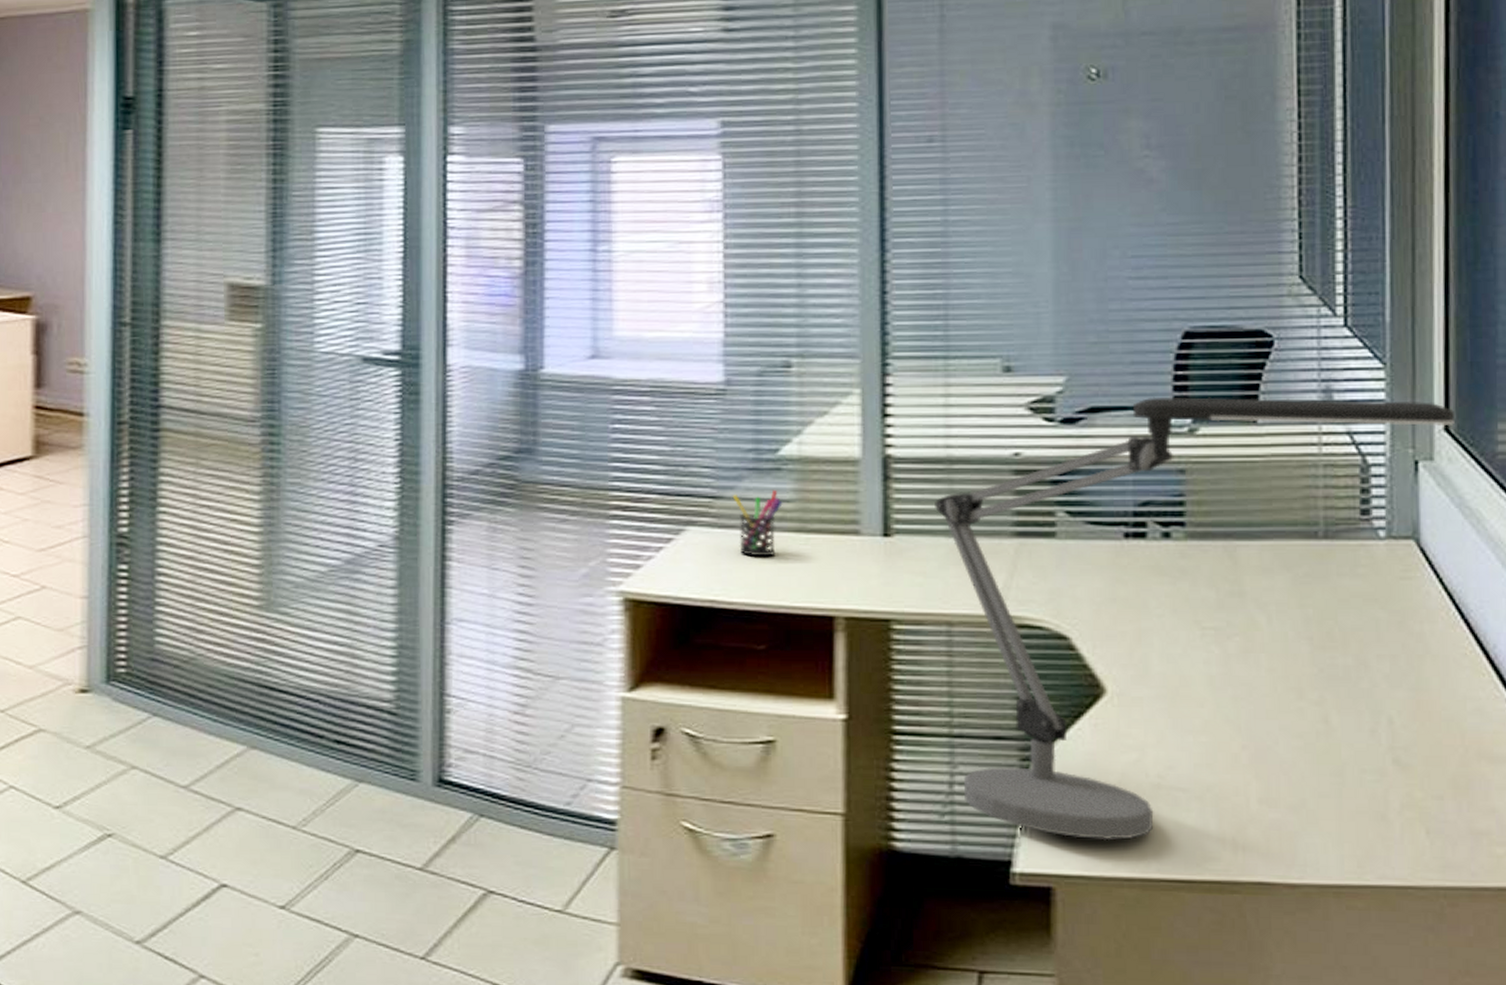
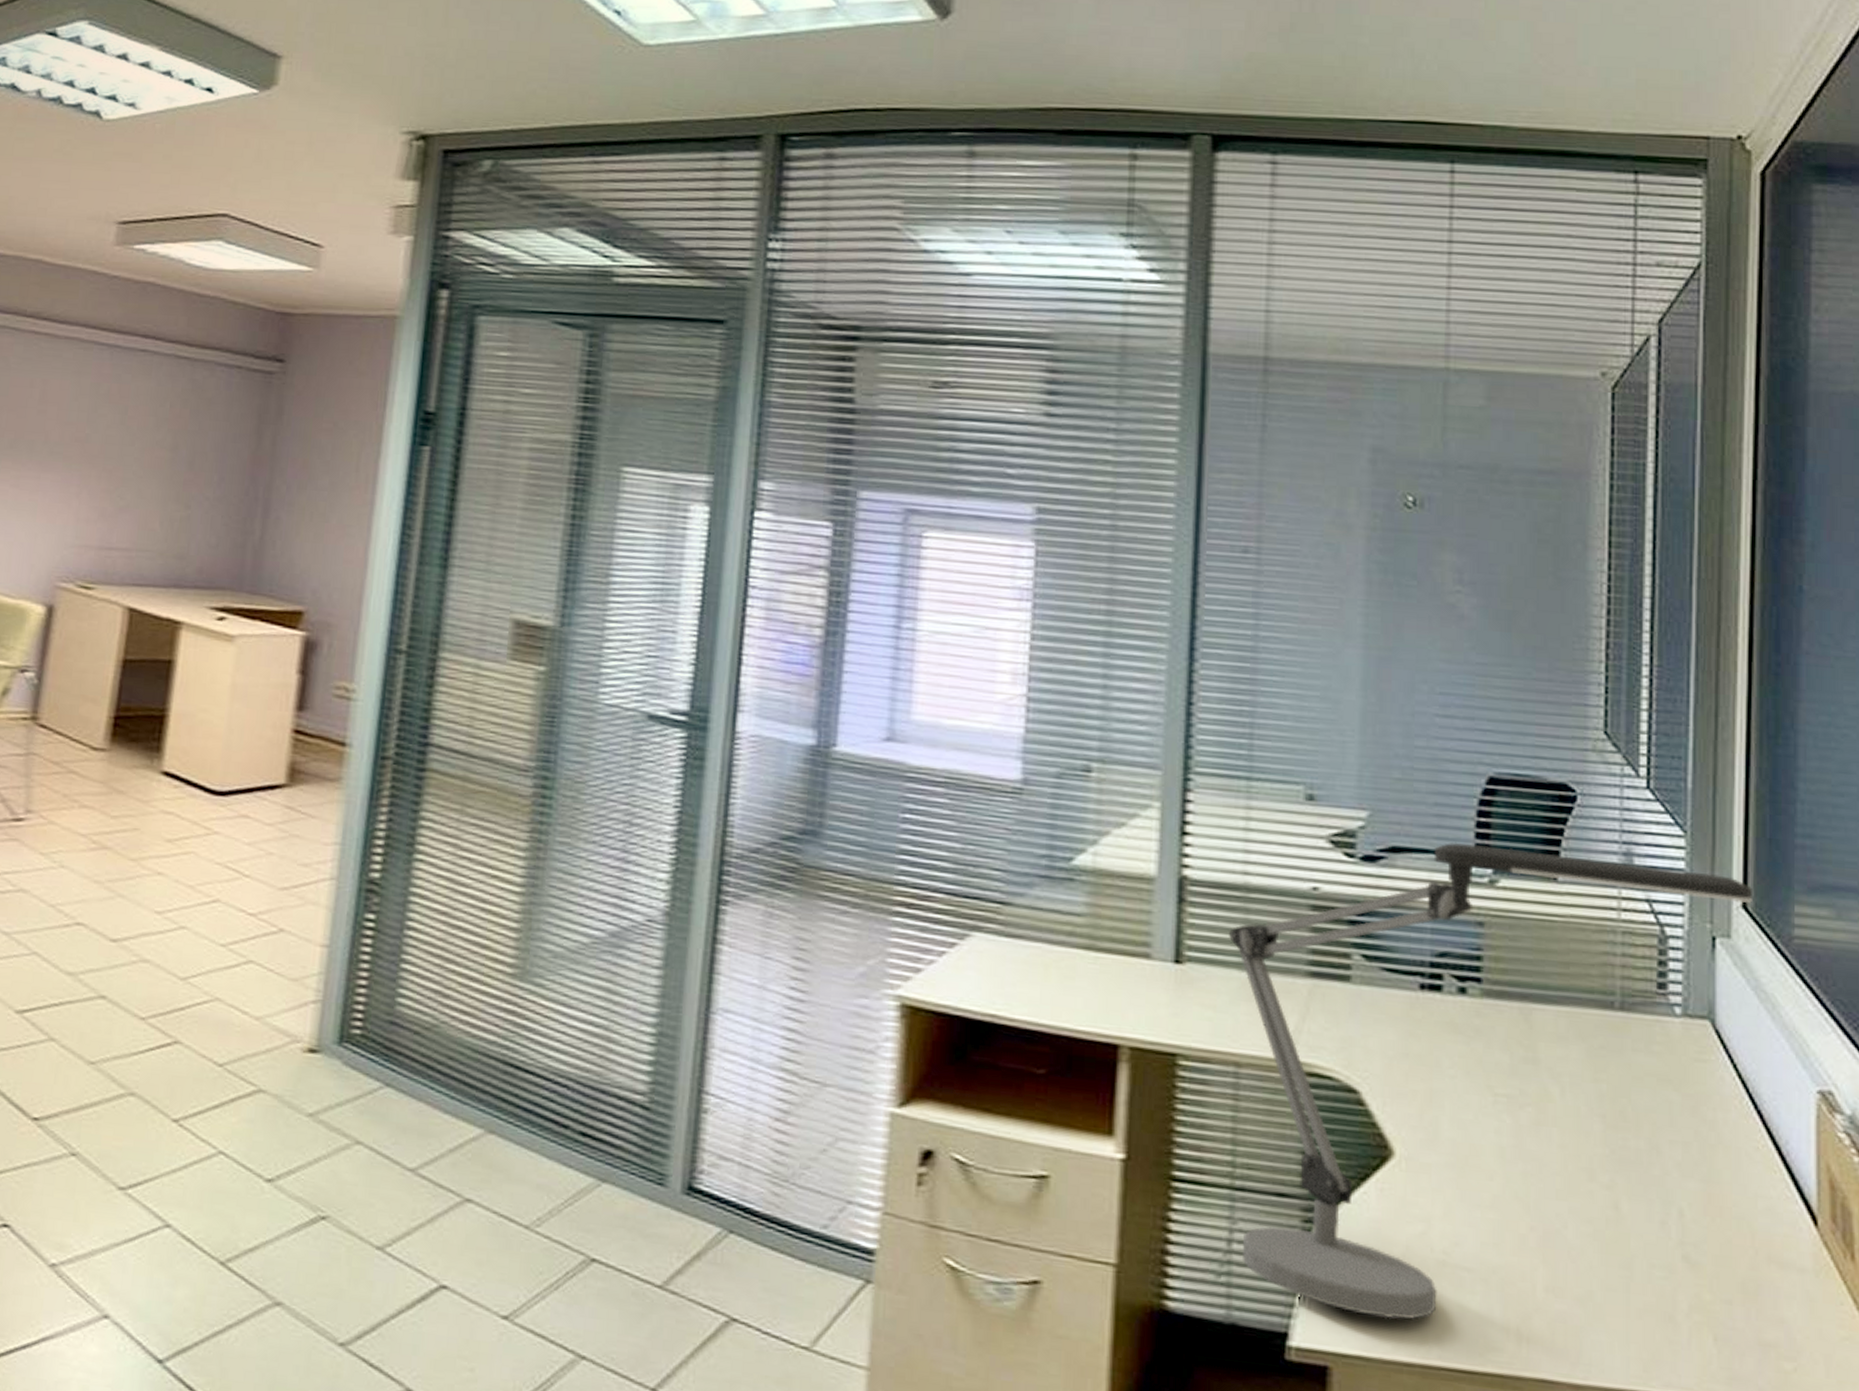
pen holder: present [732,489,783,557] -> none [1021,900,1073,973]

